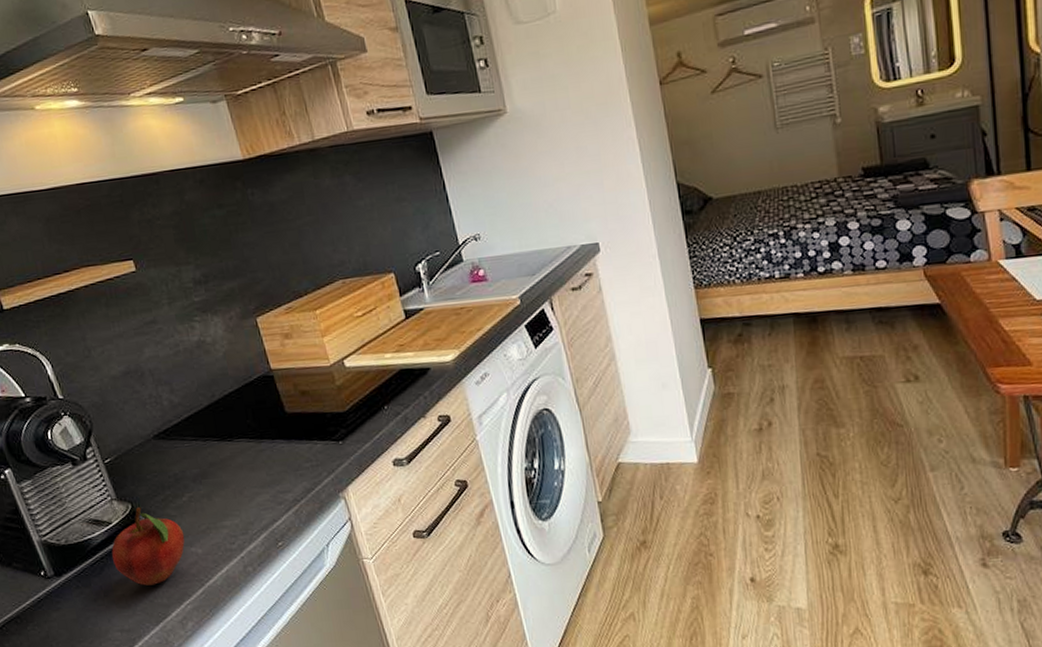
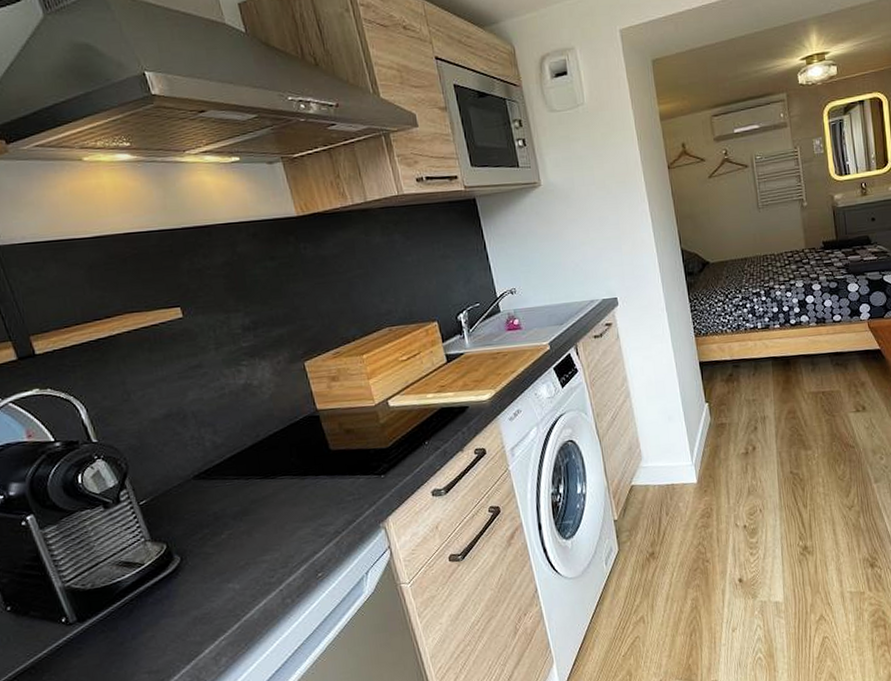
fruit: present [111,507,185,586] -> none [142,547,223,625]

